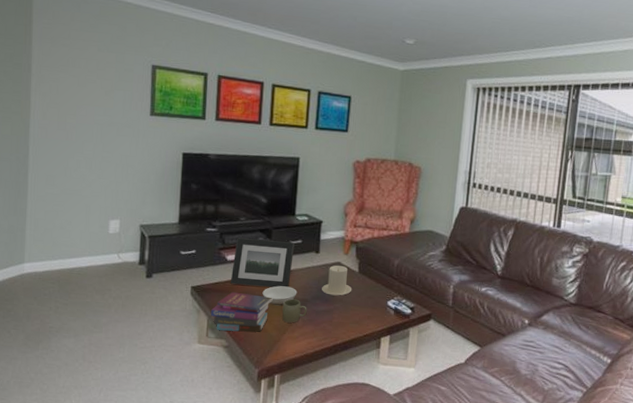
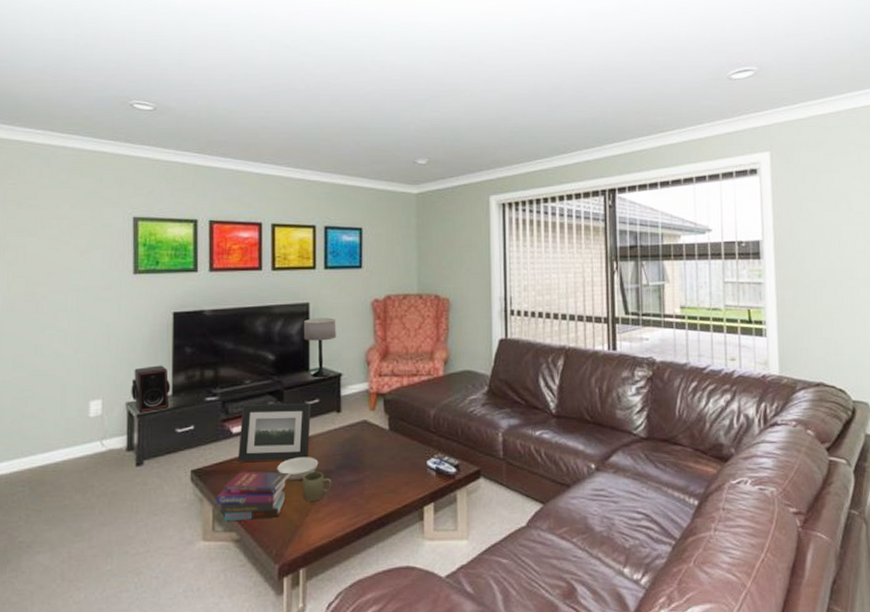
stereo: none [144,196,178,235] -> present [131,365,171,413]
table lamp: none [292,171,322,222] -> present [303,318,336,377]
candle: present [322,265,352,296] -> none [348,424,384,462]

